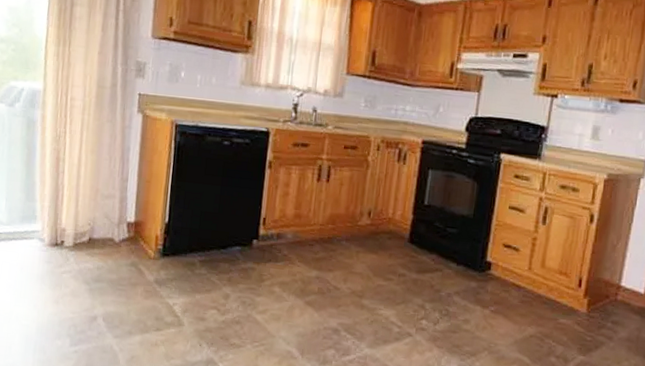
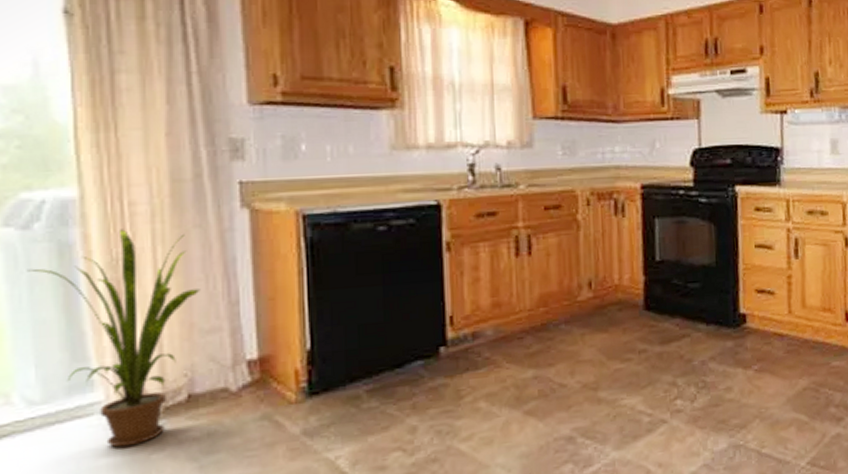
house plant: none [8,115,106,265] -> present [26,229,200,448]

